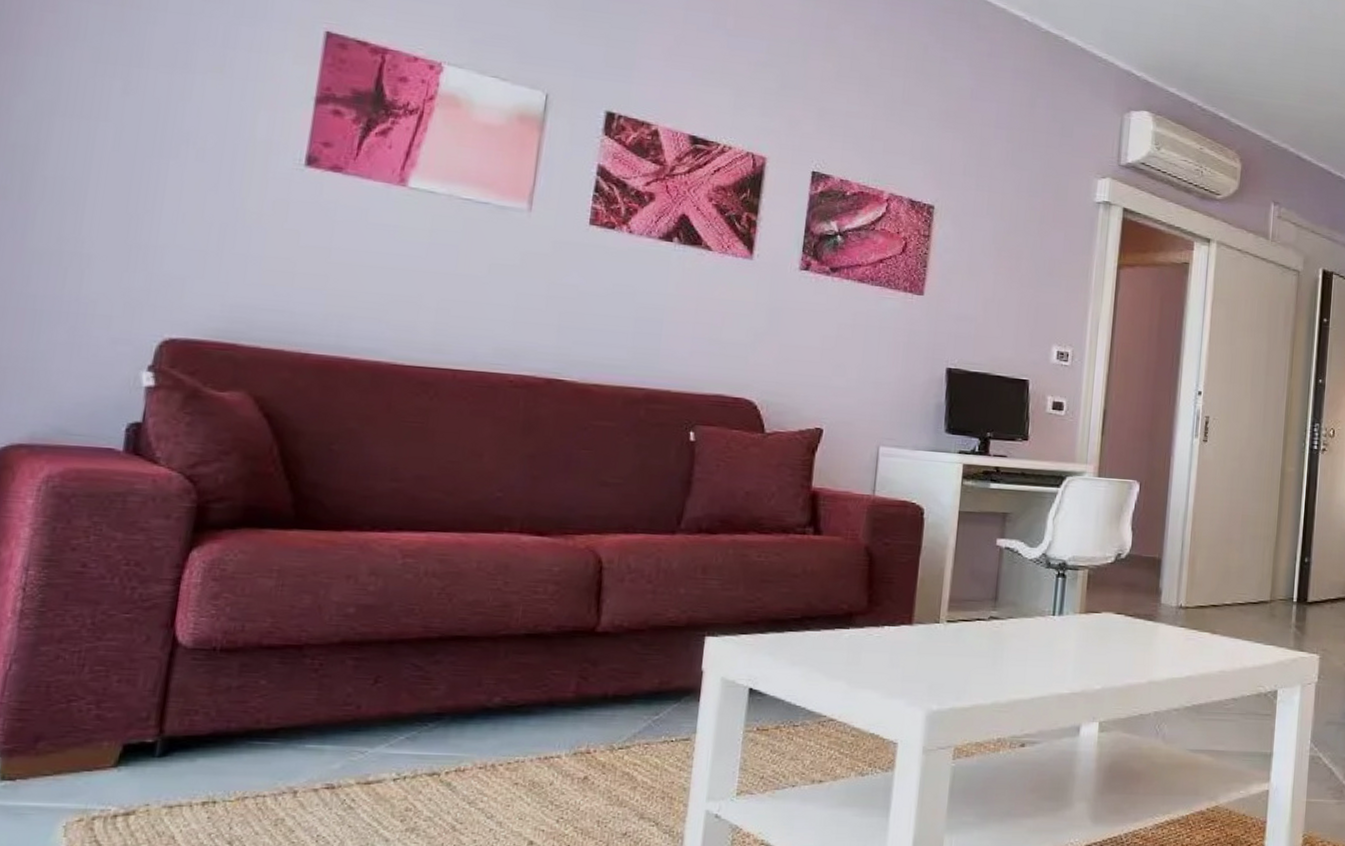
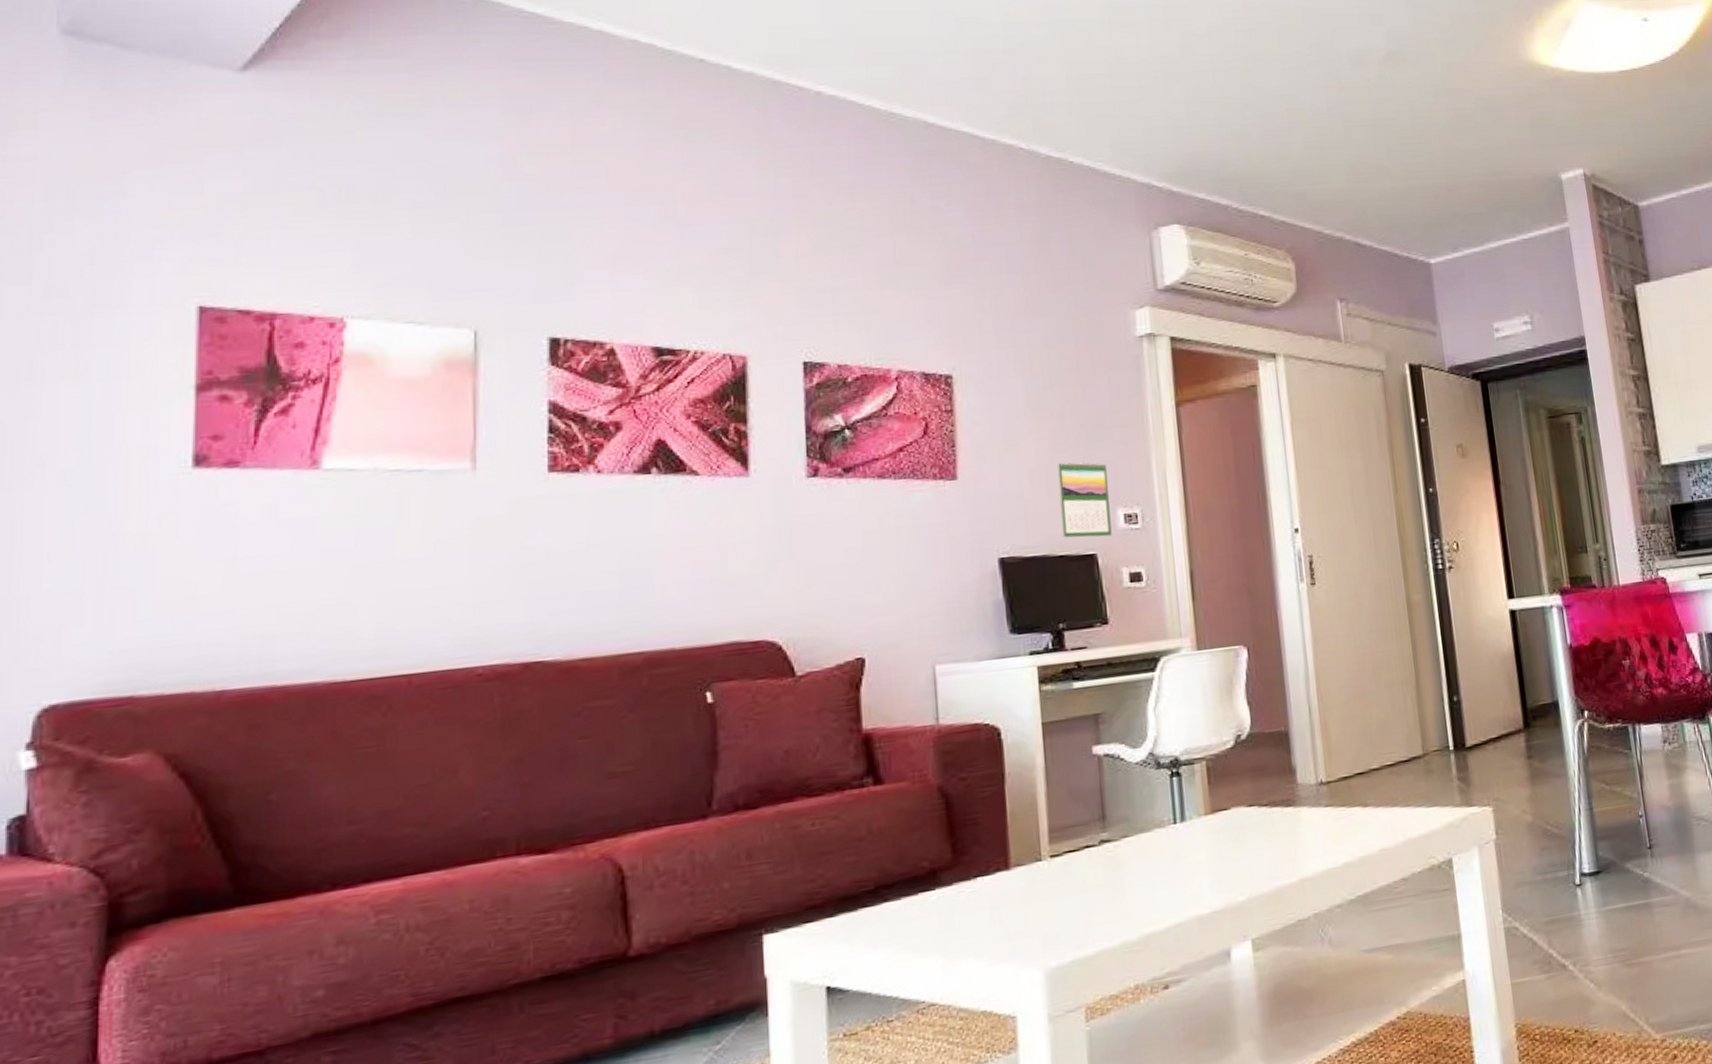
calendar: none [1003,297,1051,368] -> present [1056,460,1112,538]

